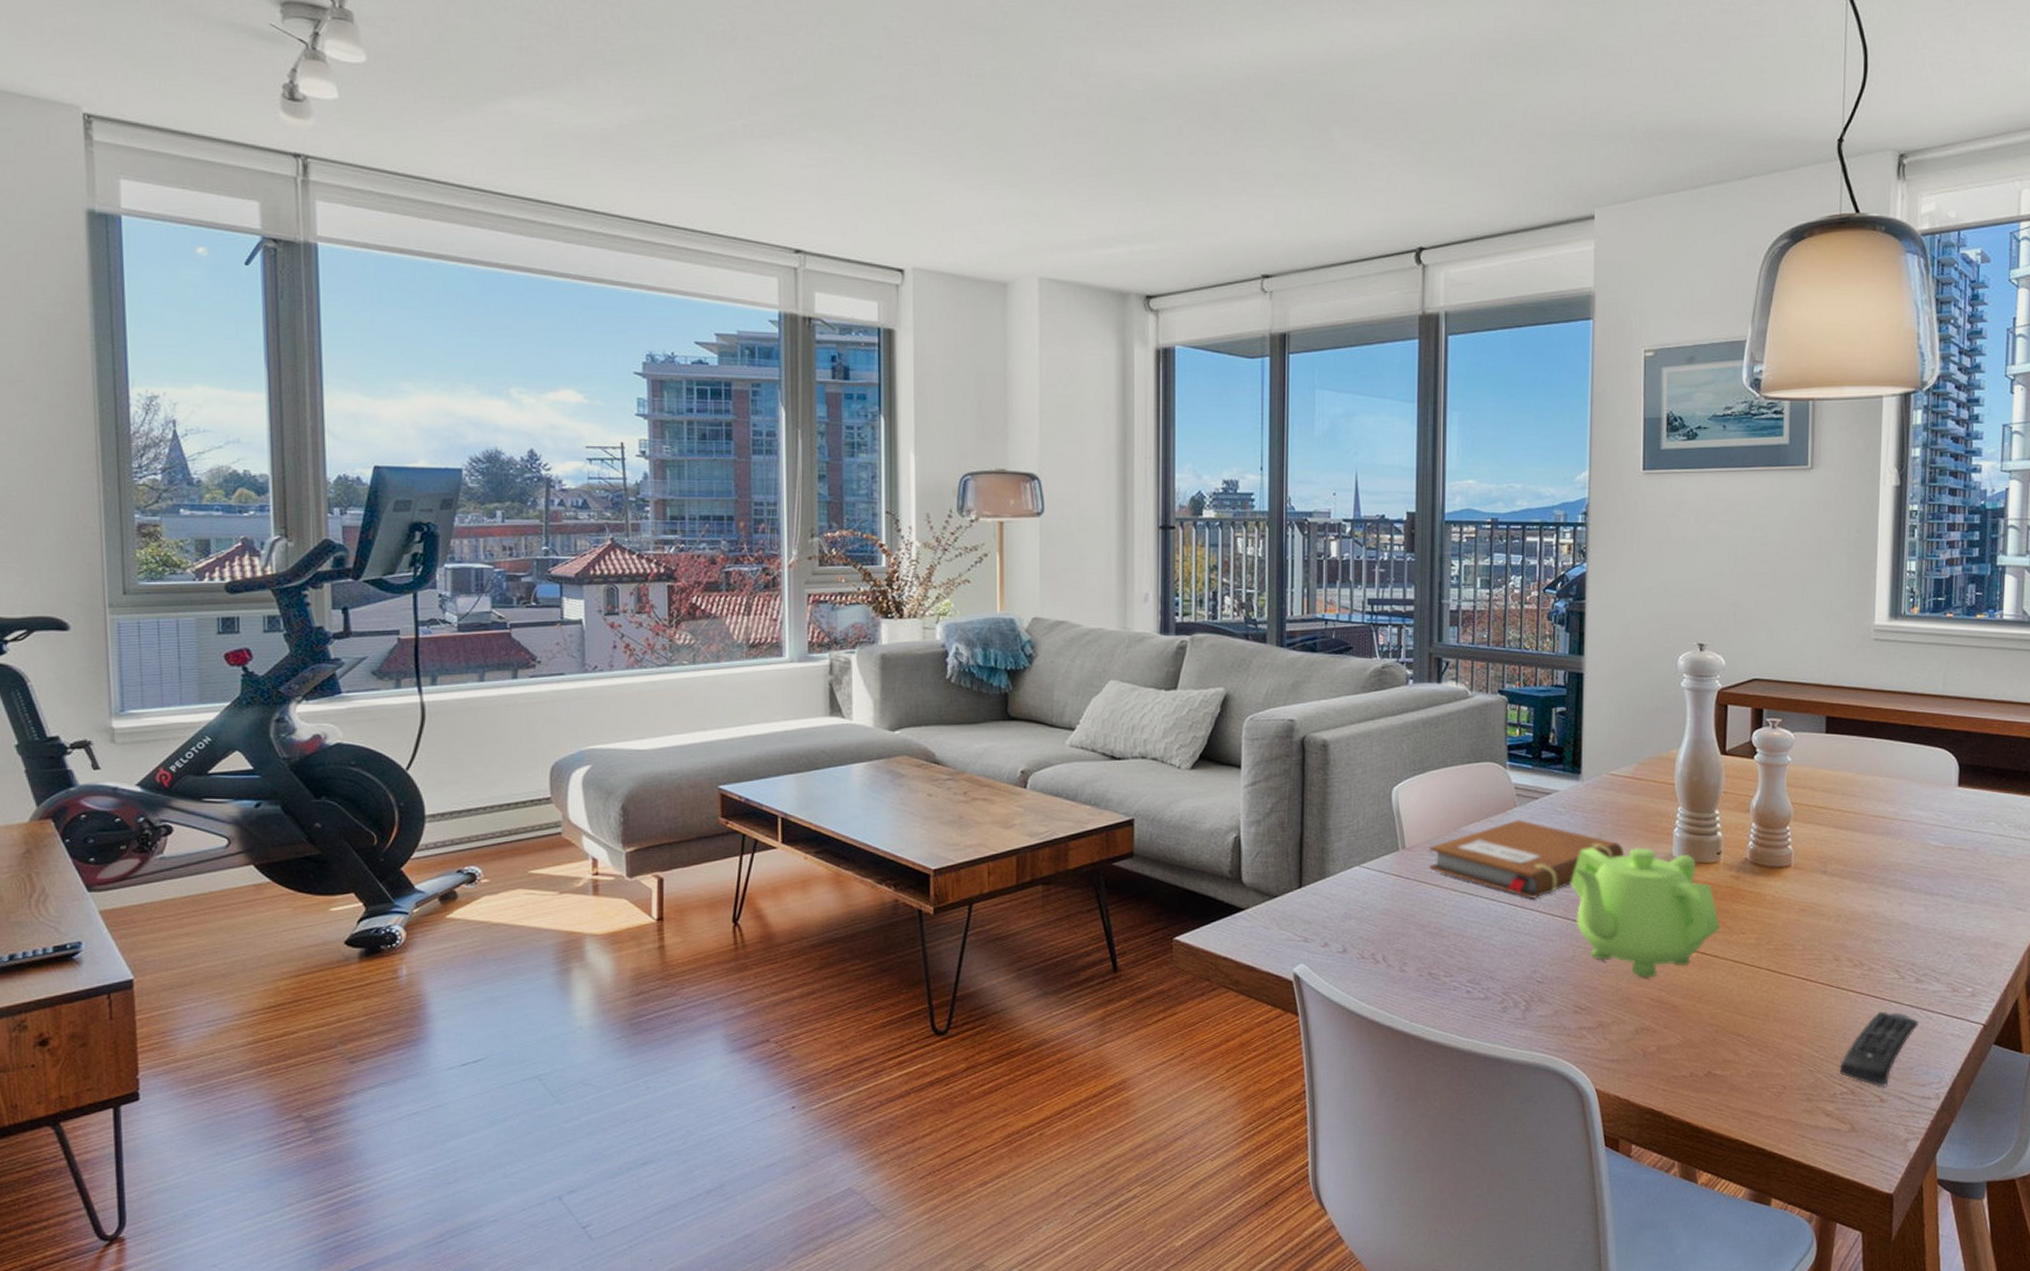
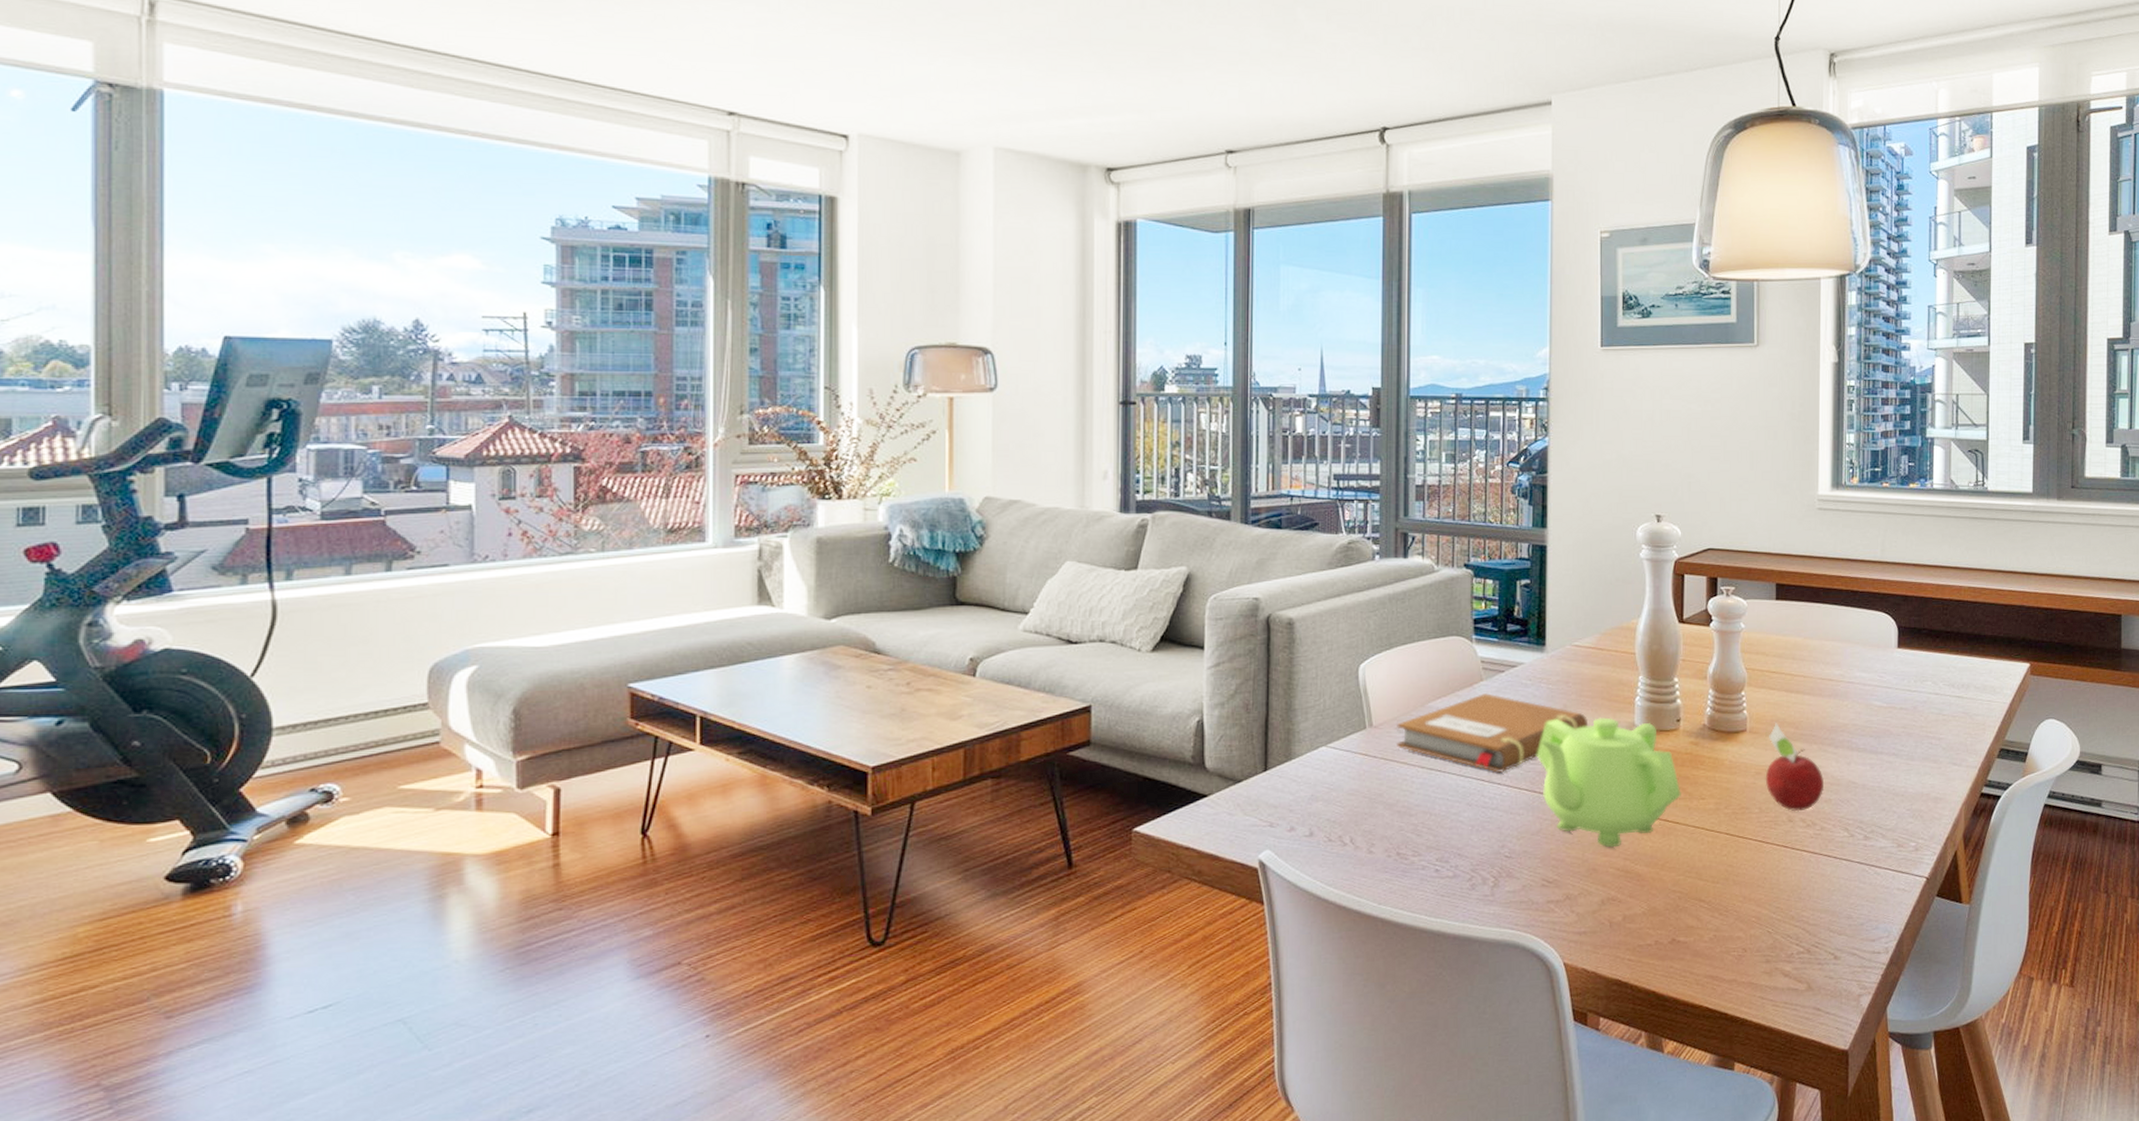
fruit: none [1810,858,1874,951] -> present [1765,722,1825,812]
remote control: present [1839,1012,1919,1087] -> none [1795,870,1868,945]

